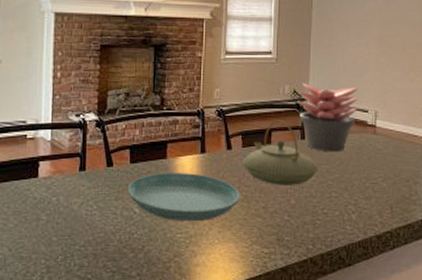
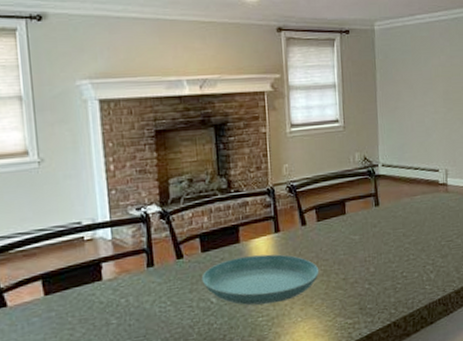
teapot: present [242,119,318,185] -> none [318,188,394,256]
succulent plant: present [297,83,359,153] -> none [368,148,428,216]

